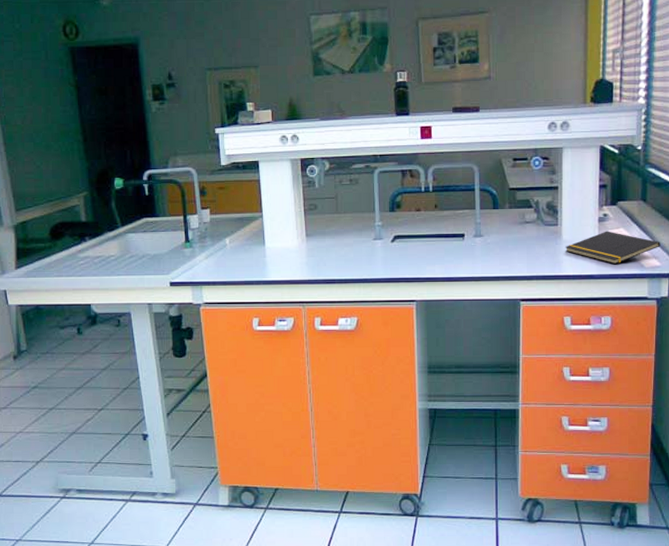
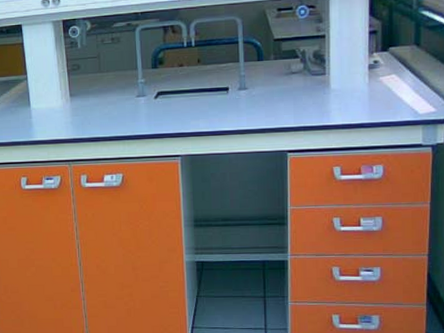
notepad: present [564,231,661,265] -> none [333,78,436,112]

